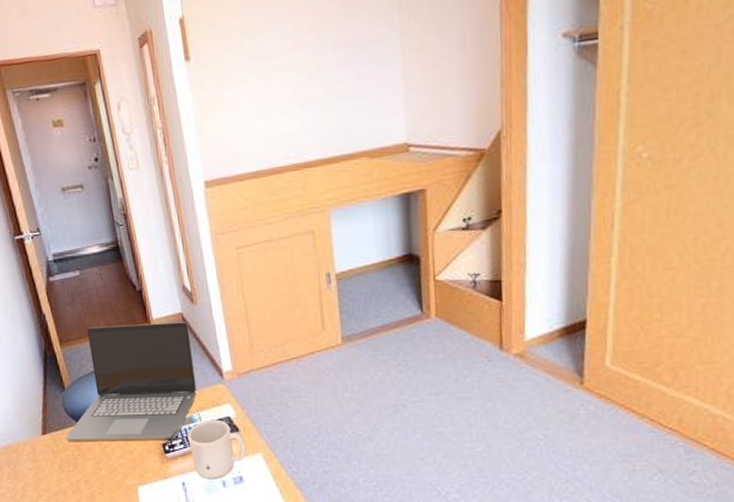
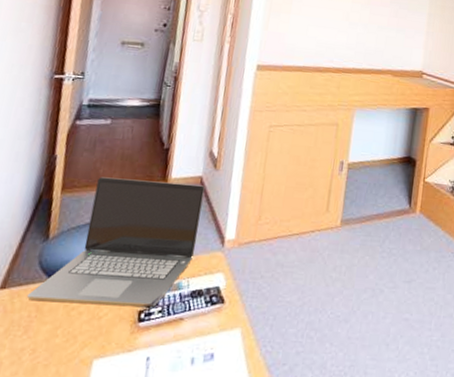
mug: present [187,419,246,480] -> none [165,288,228,355]

